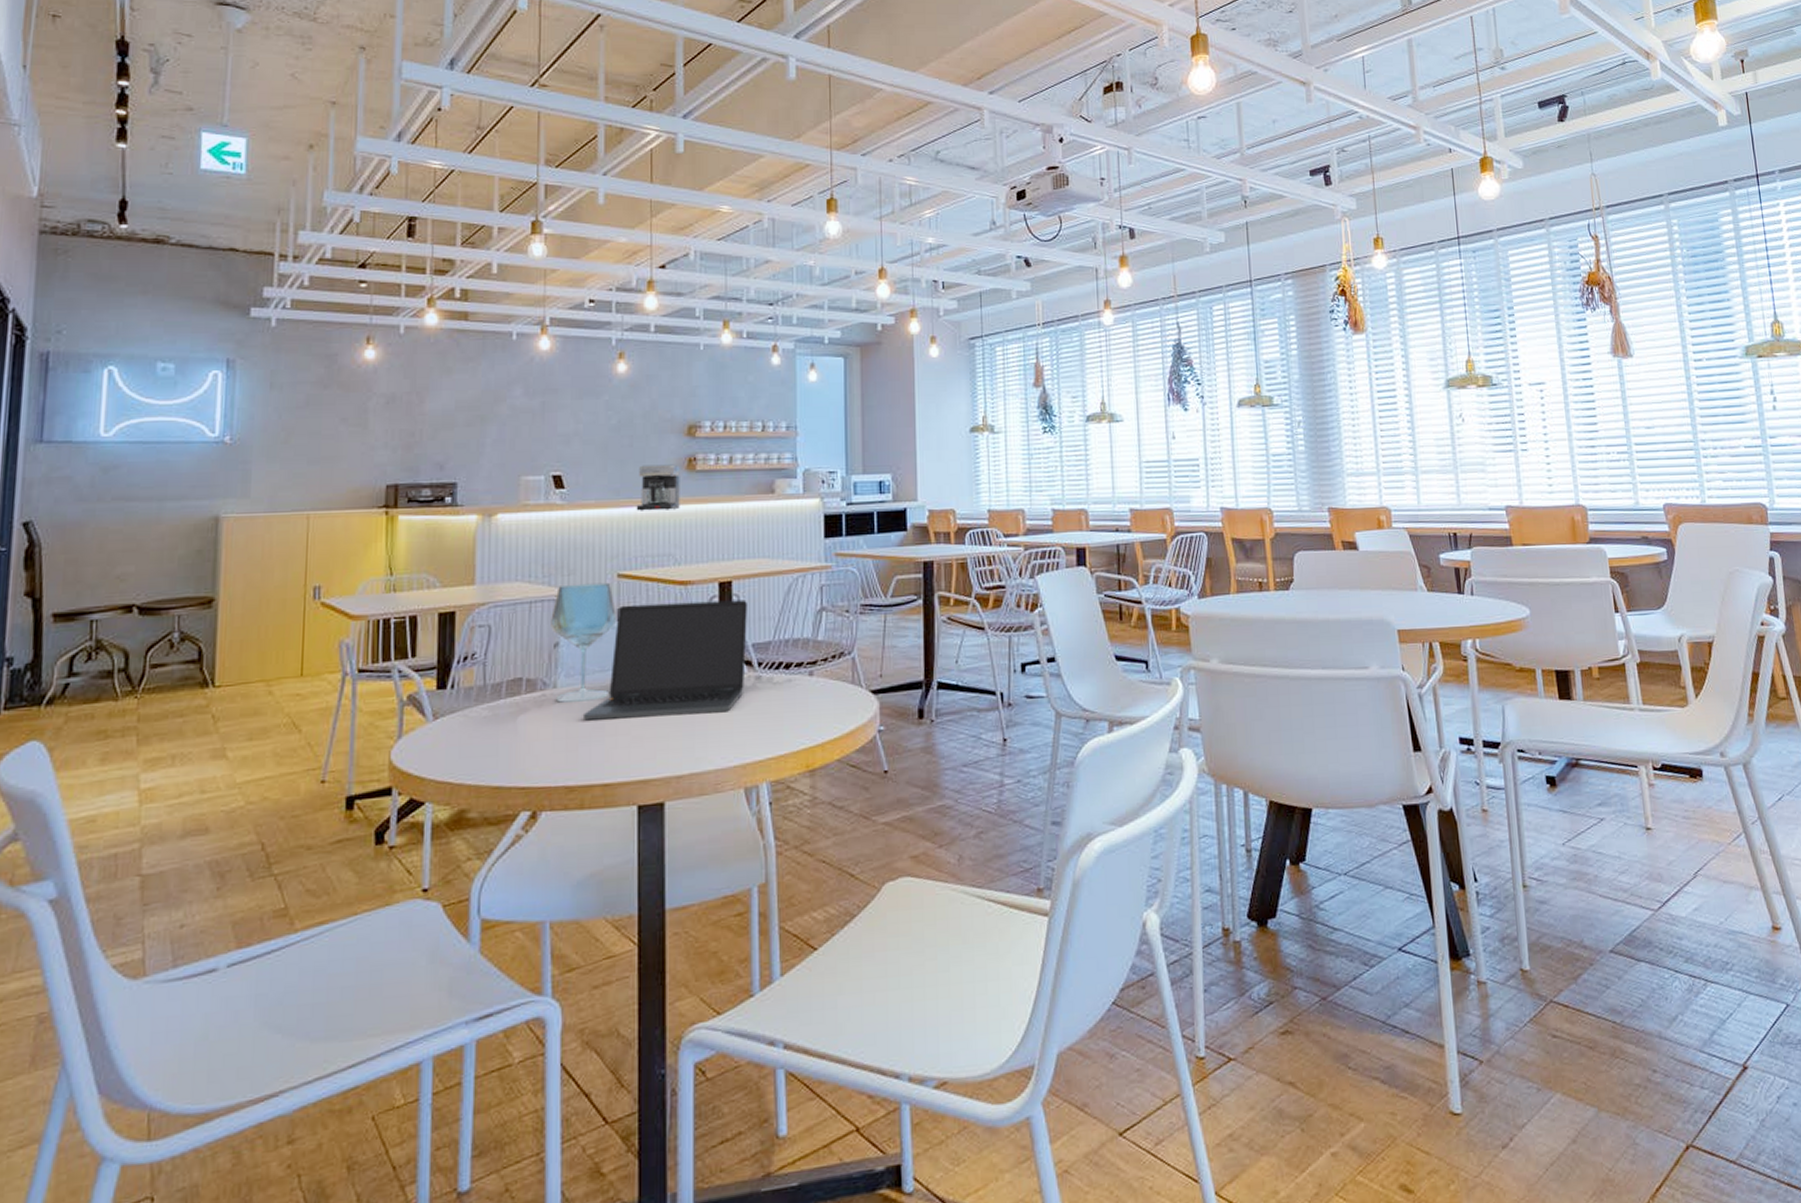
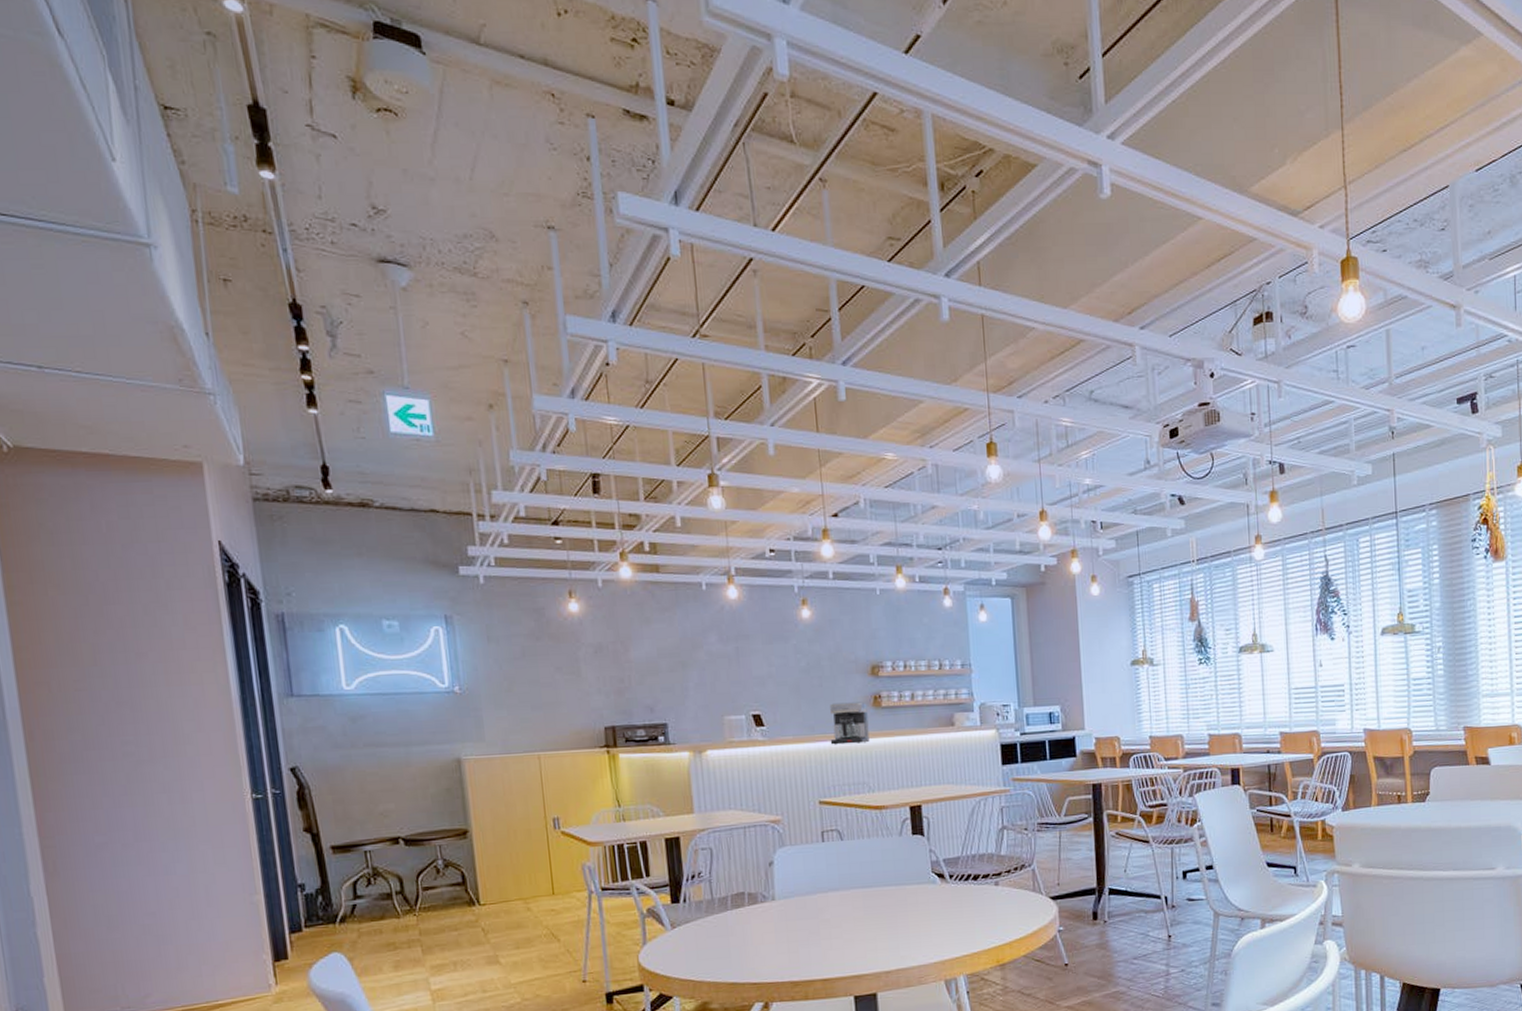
wine glass: present [551,582,617,703] -> none [764,809,823,913]
laptop: present [582,600,747,721] -> none [799,821,939,927]

